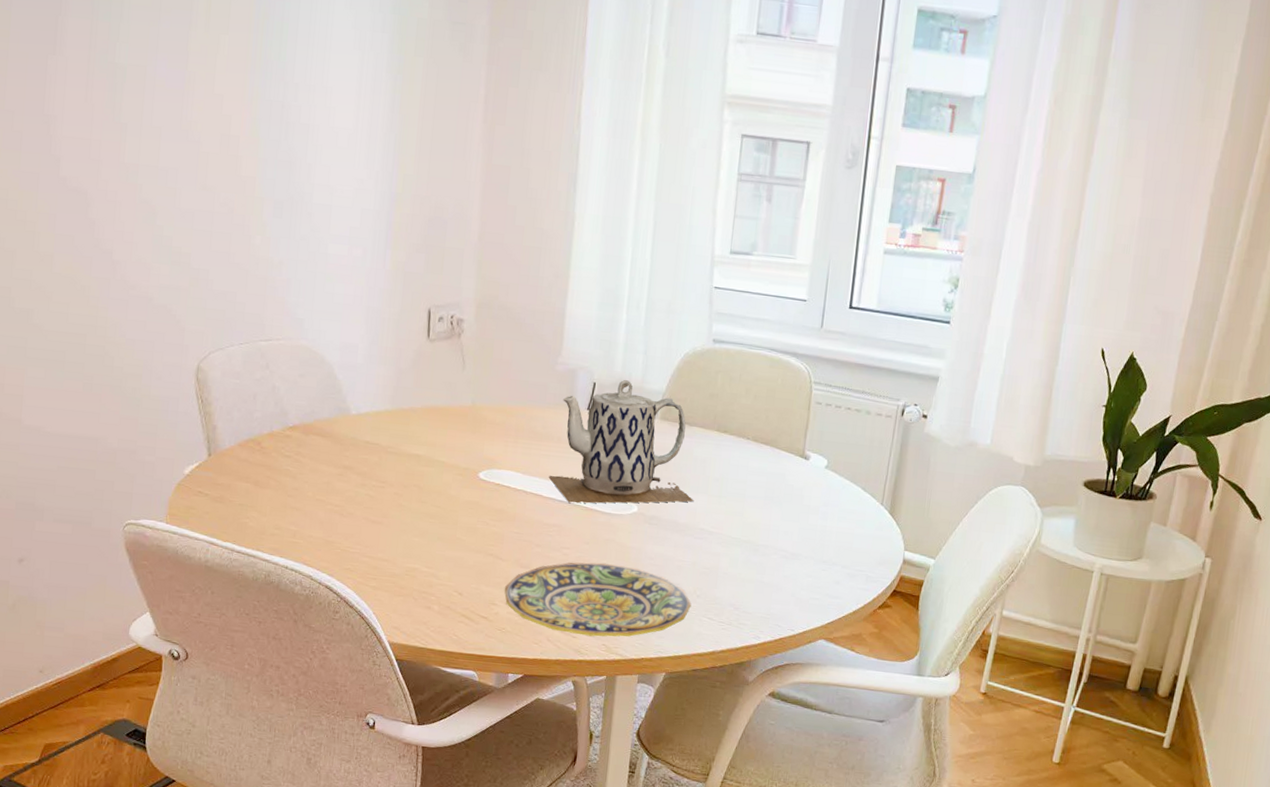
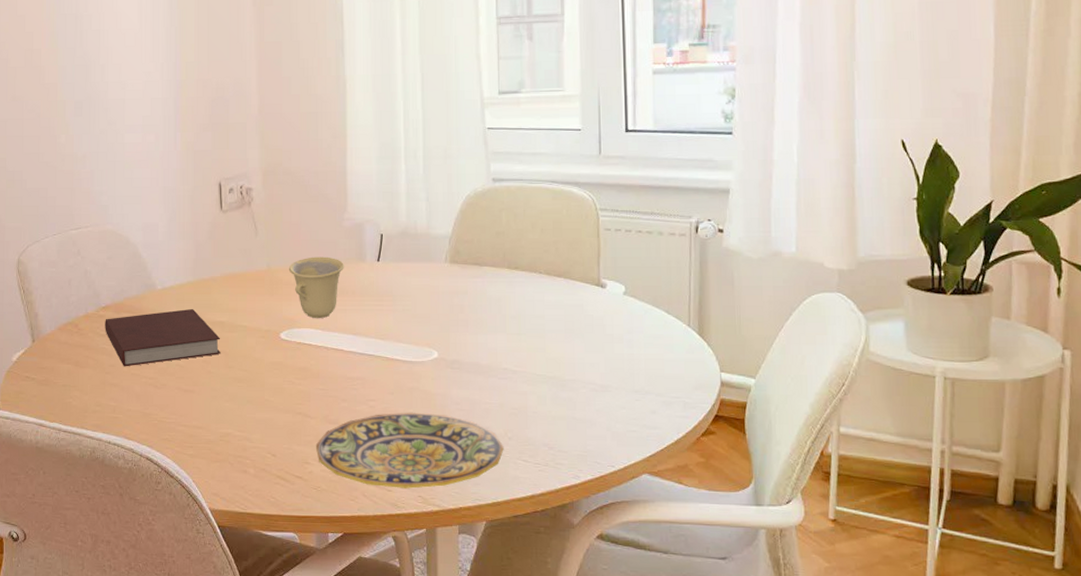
notebook: none [290,438,416,492] -> present [105,308,221,367]
cup: none [494,398,554,462] -> present [288,256,345,319]
teapot: present [548,380,694,504] -> none [347,228,494,355]

